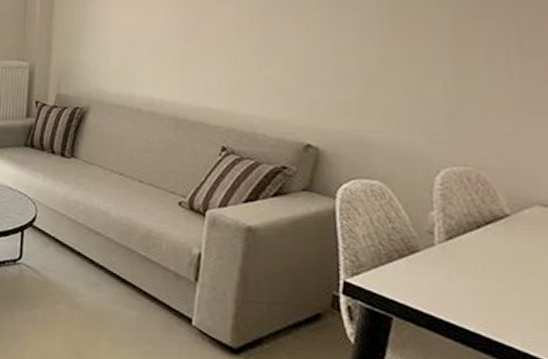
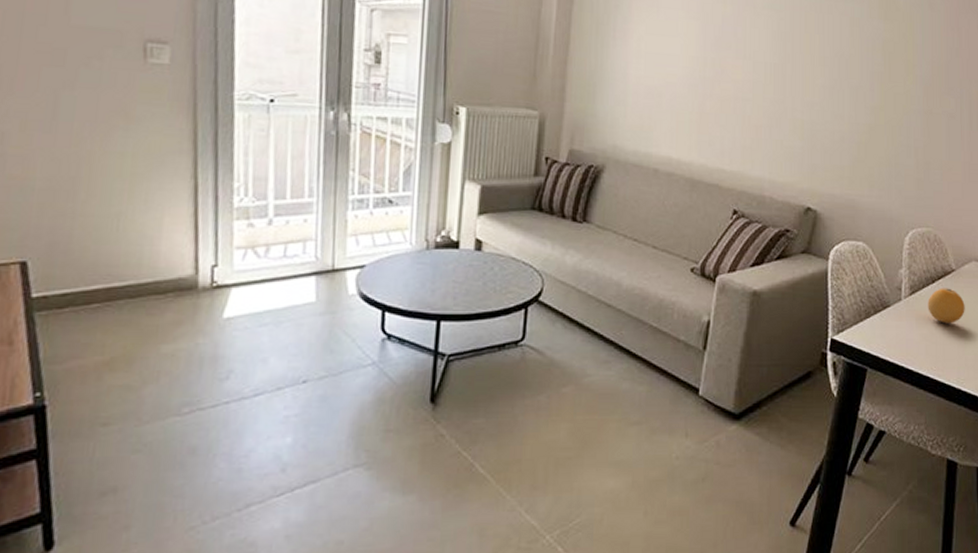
fruit: none [471,234,528,276] -> present [927,288,965,324]

